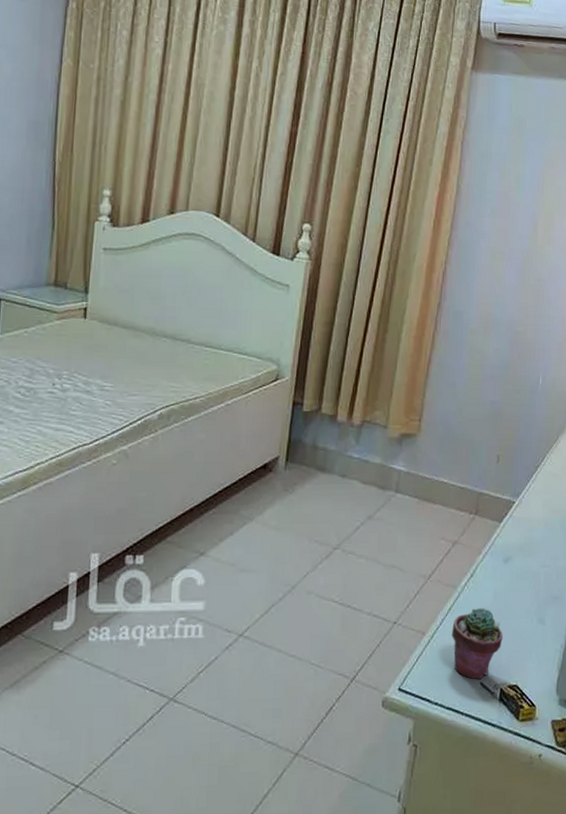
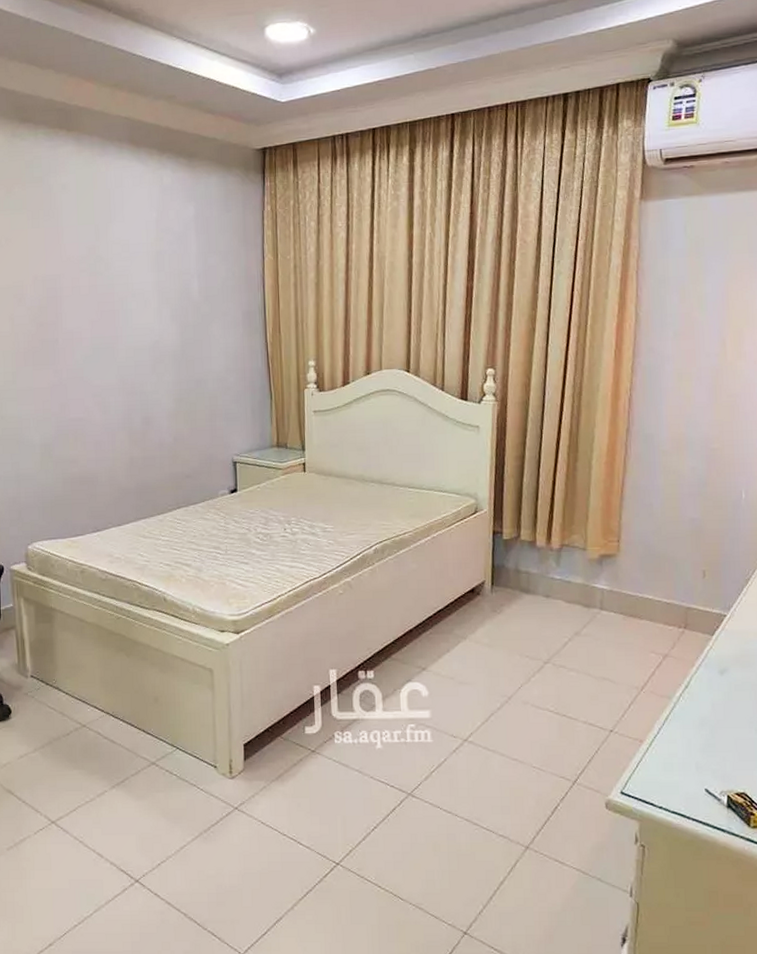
potted succulent: present [452,608,503,680] -> none [670,718,725,786]

